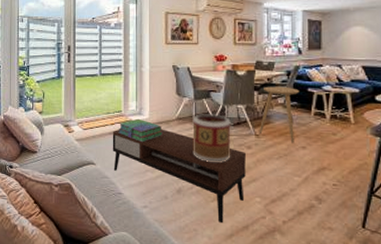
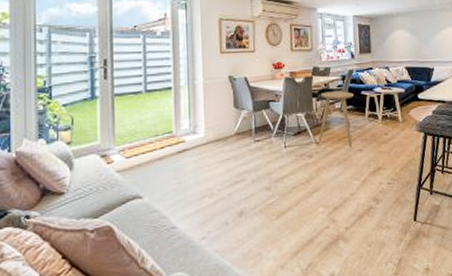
coffee table: present [112,129,246,222] -> none [162,147,308,240]
stack of books: present [118,118,163,143] -> none [169,138,221,165]
decorative container: present [192,114,231,163] -> none [253,125,293,178]

